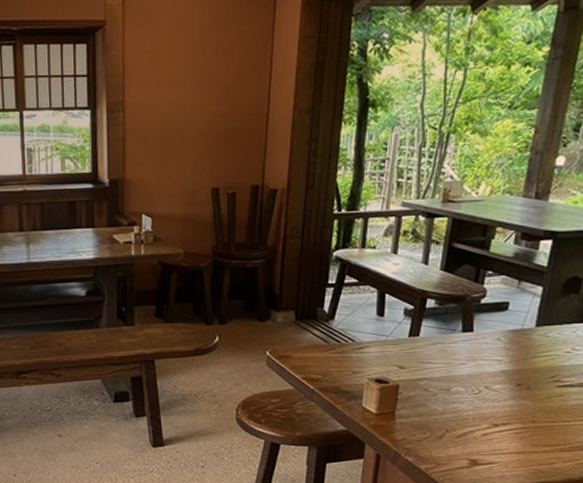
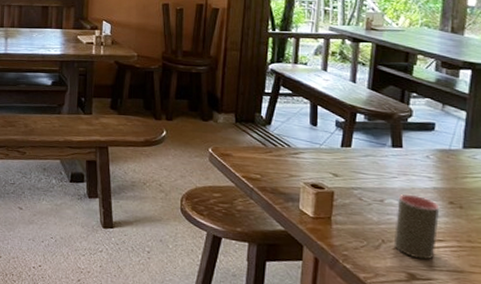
cup: none [457,380,507,445] -> present [393,194,440,260]

